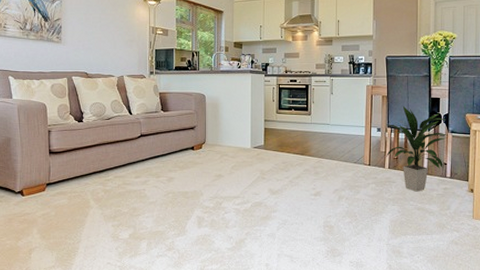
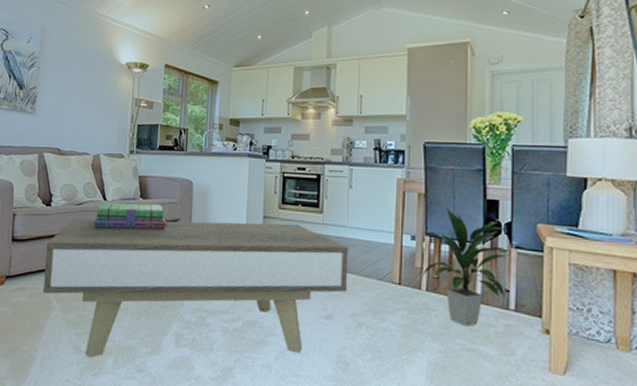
coffee table: none [81,125,332,243] -> present [42,218,349,358]
stack of books: none [123,116,185,139] -> present [94,203,166,230]

